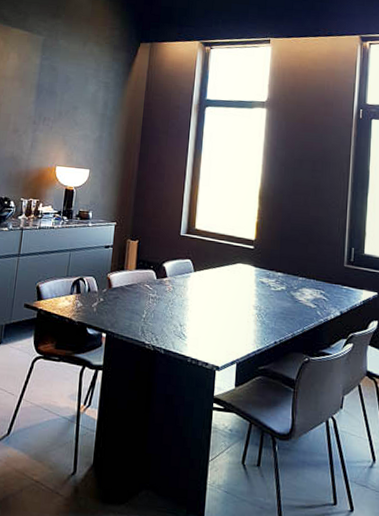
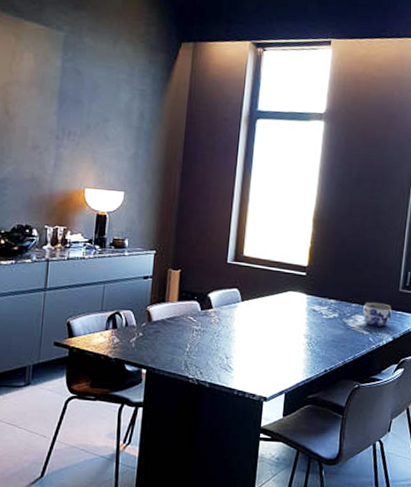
jar: none [310,276,338,301] -> present [363,302,392,327]

